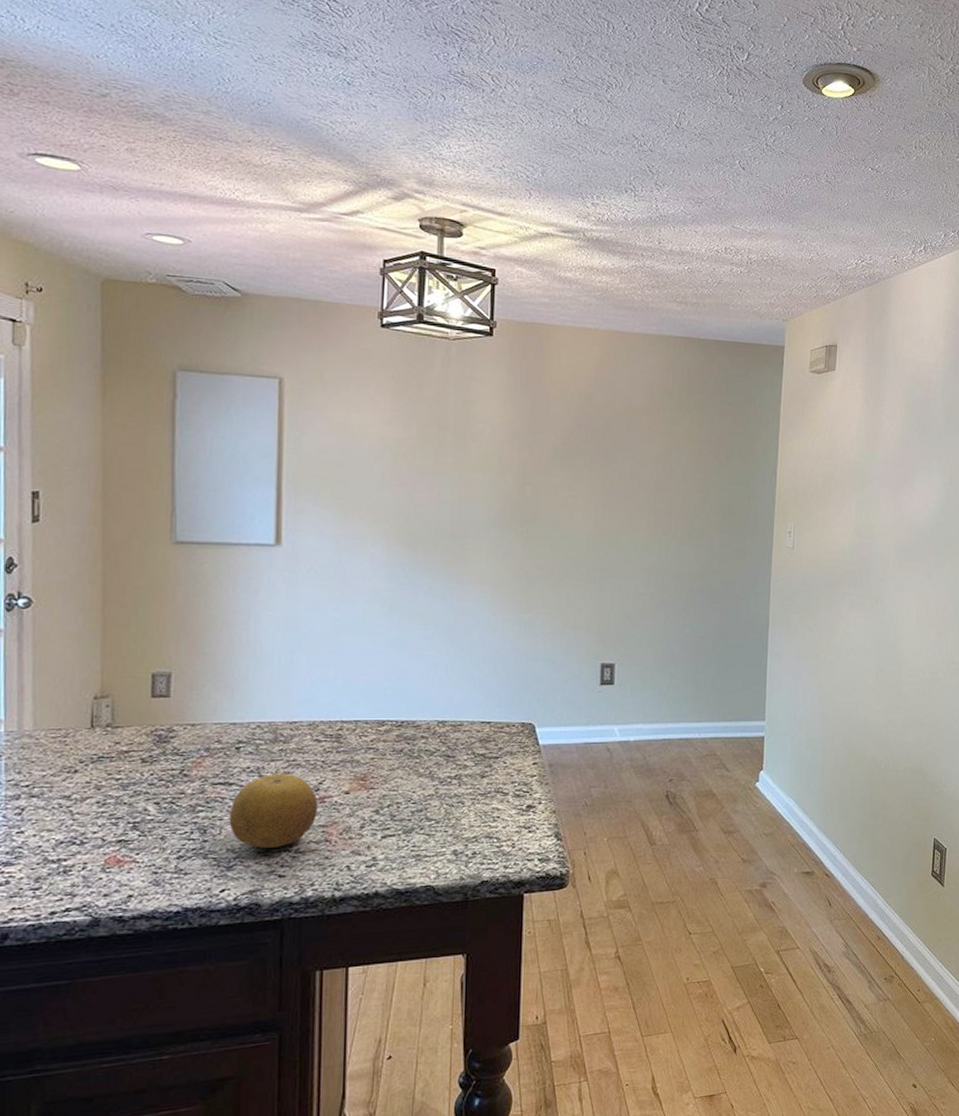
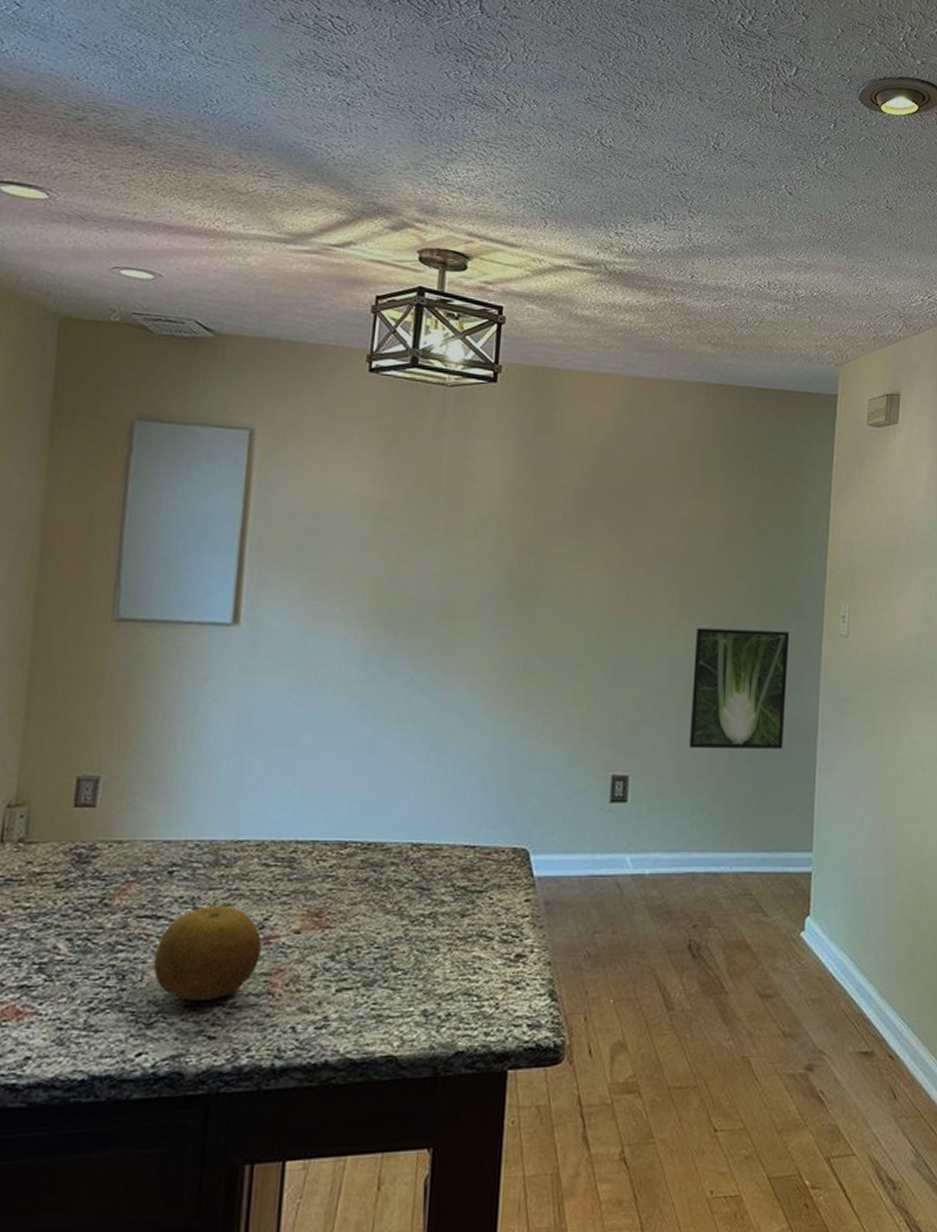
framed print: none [664,543,746,641] -> present [690,628,790,749]

